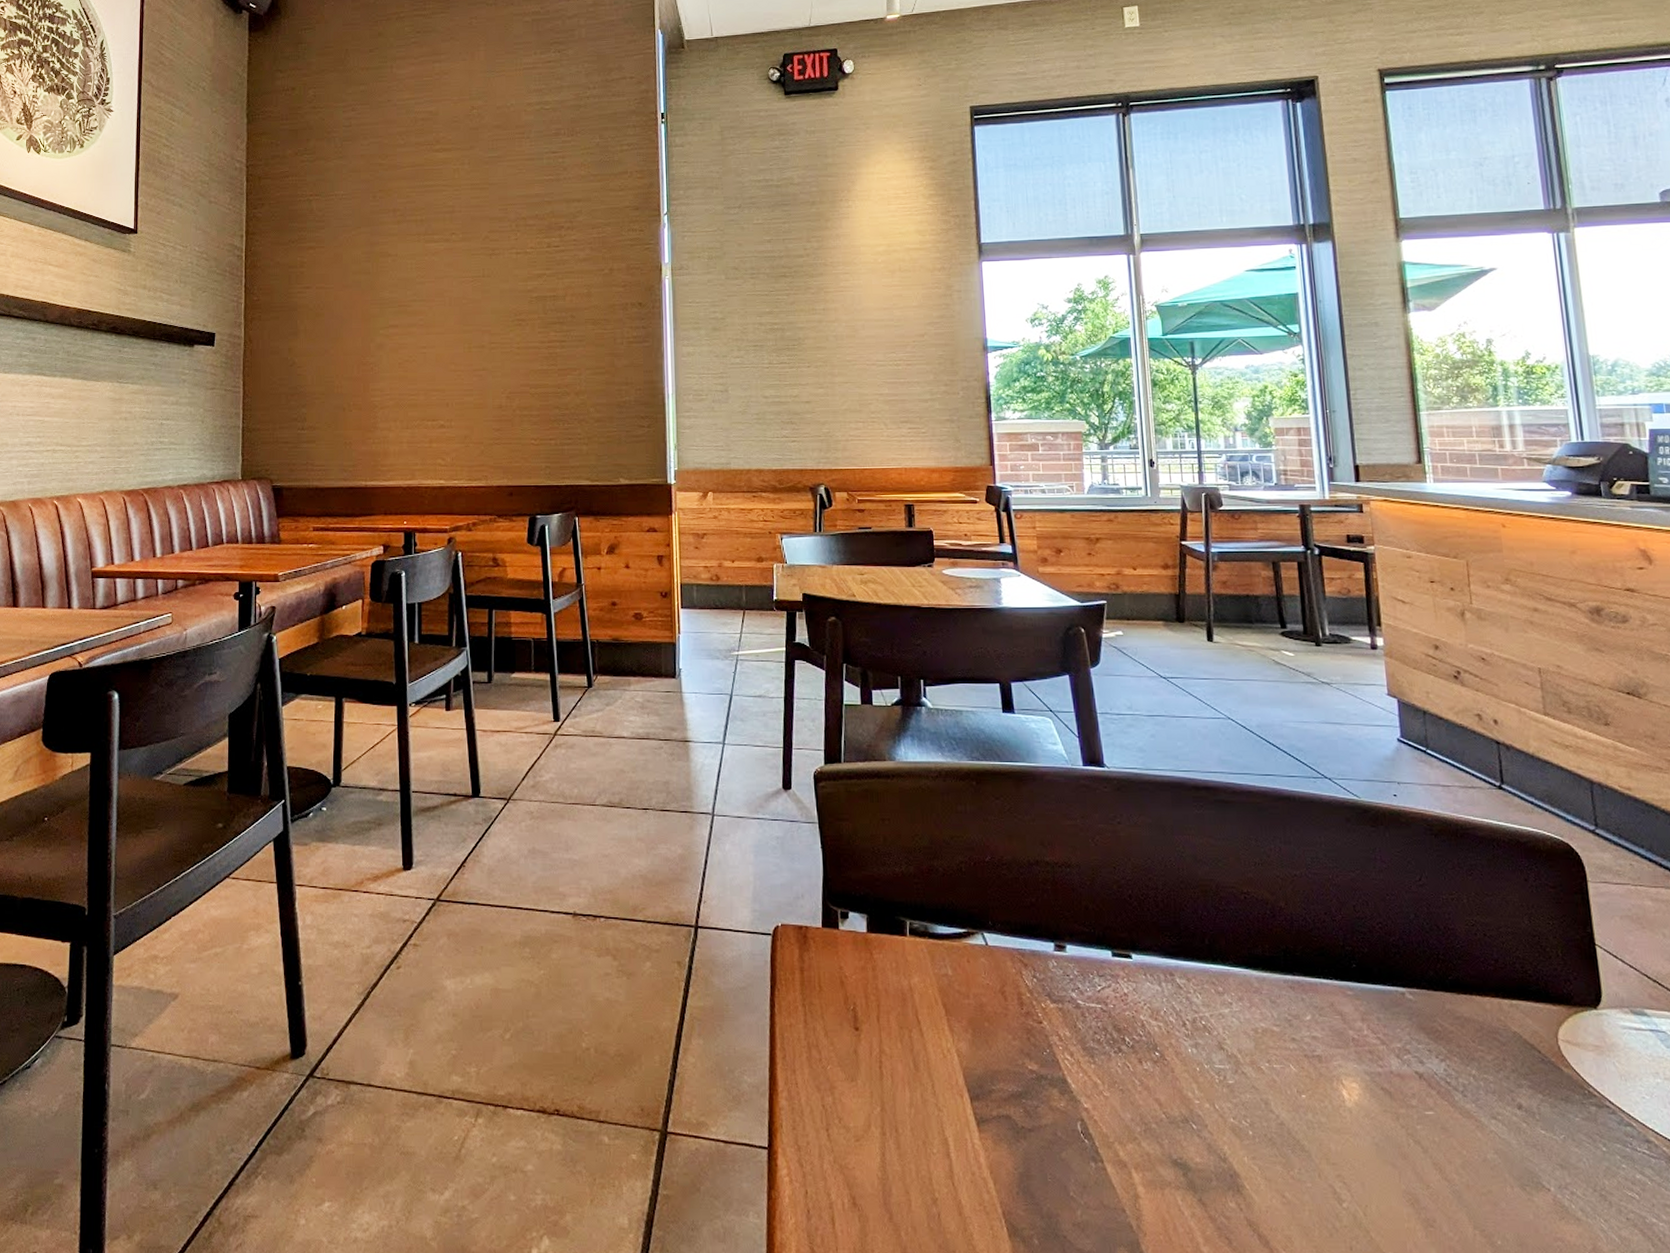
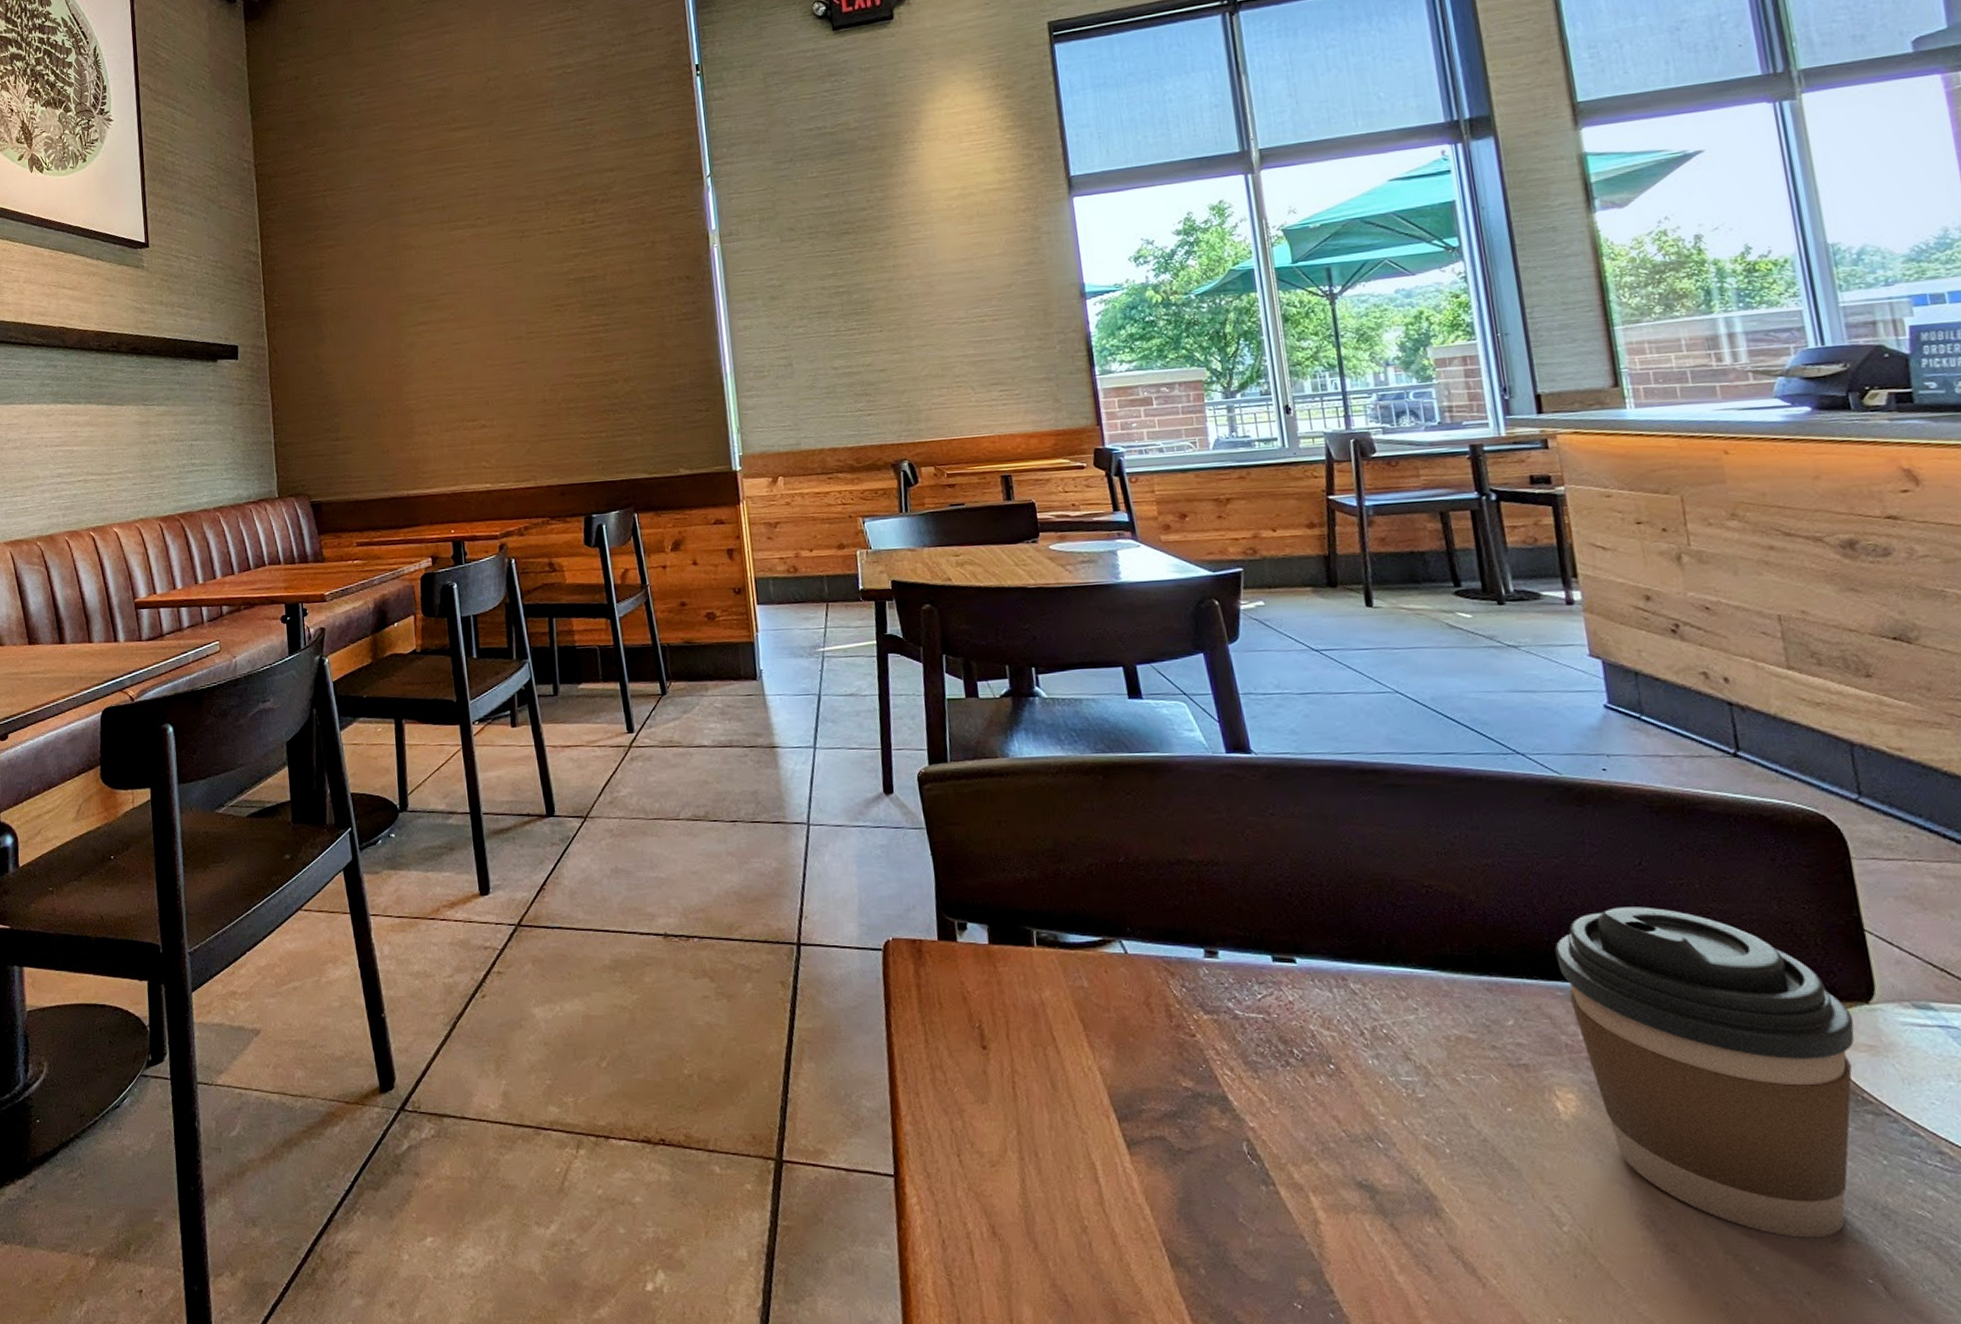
coffee cup: none [1348,917,1585,1216] -> present [1555,906,1855,1238]

